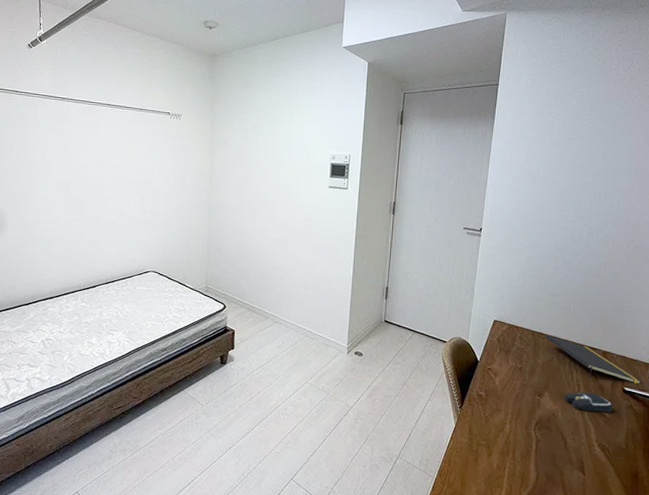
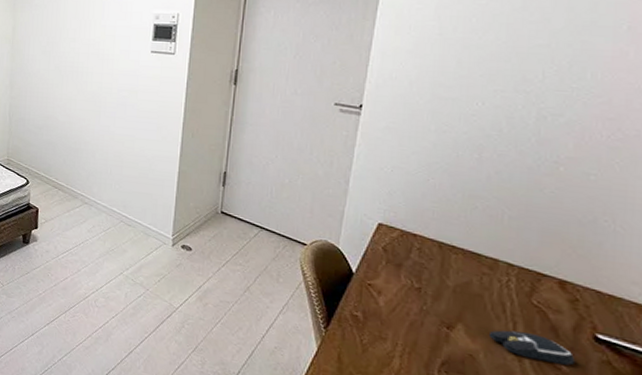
notepad: present [545,334,642,384] -> none [460,248,630,332]

